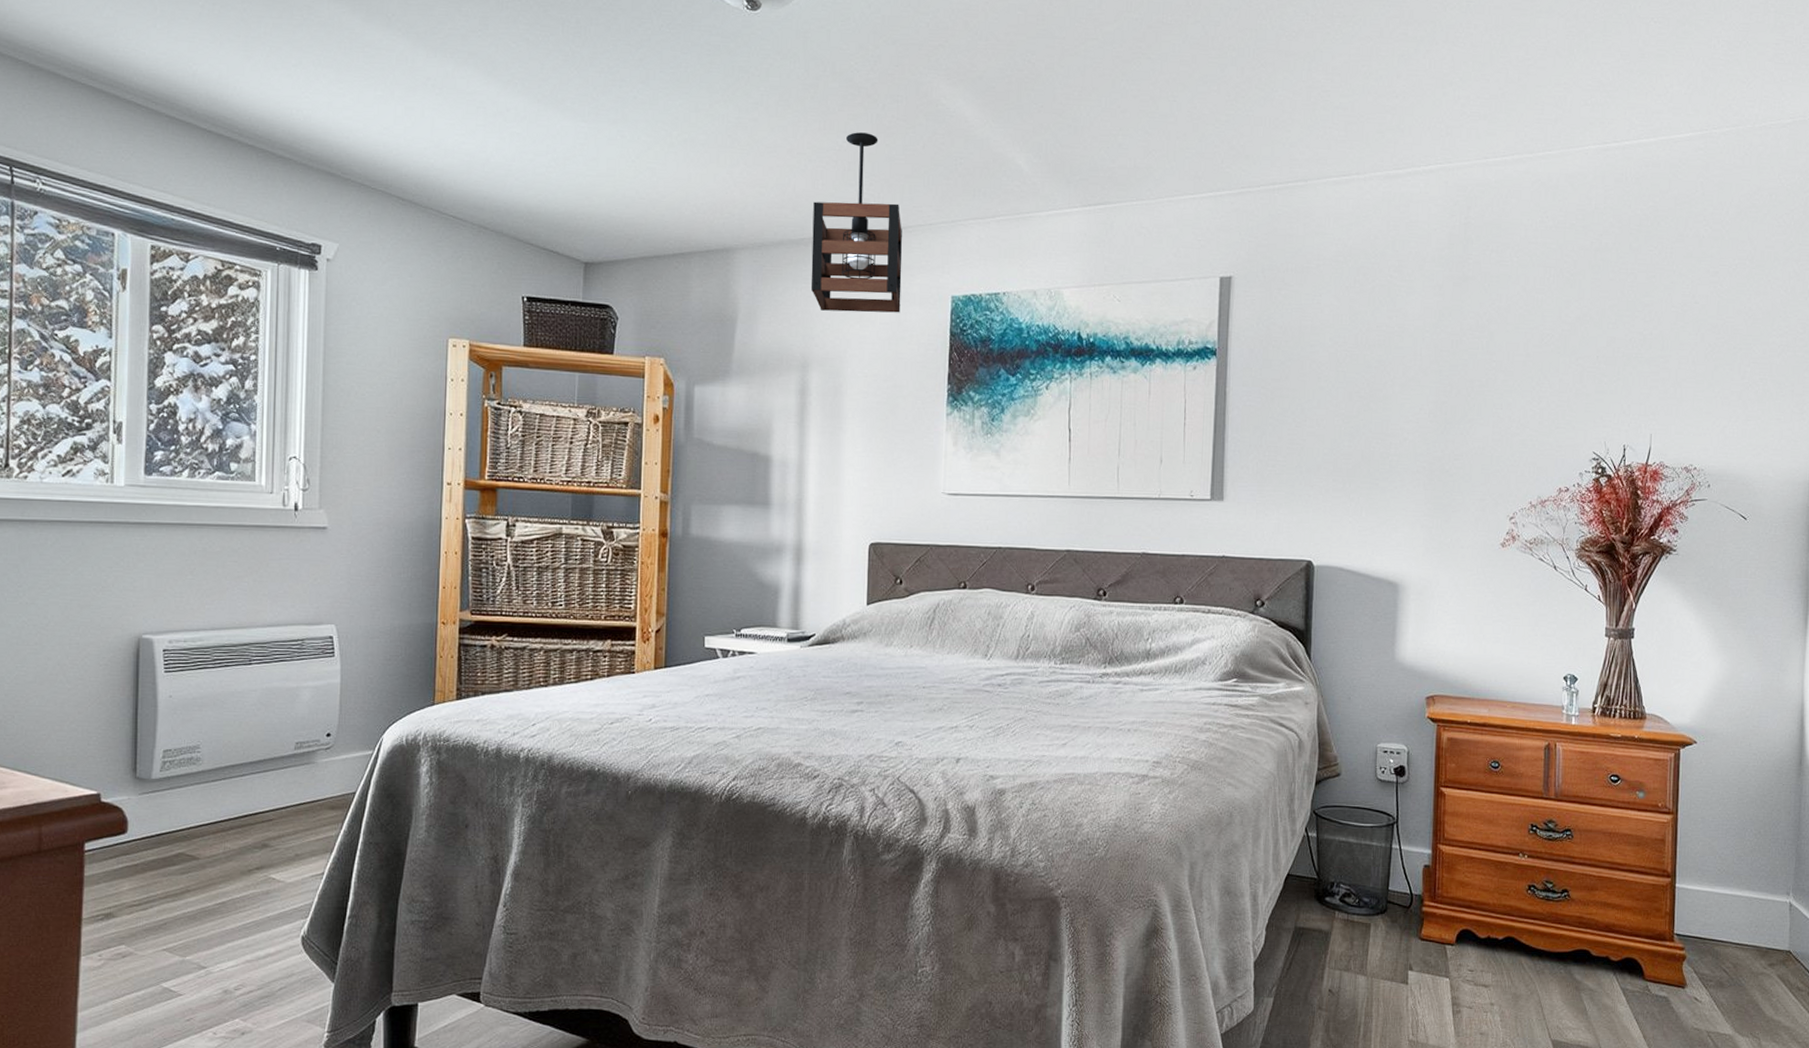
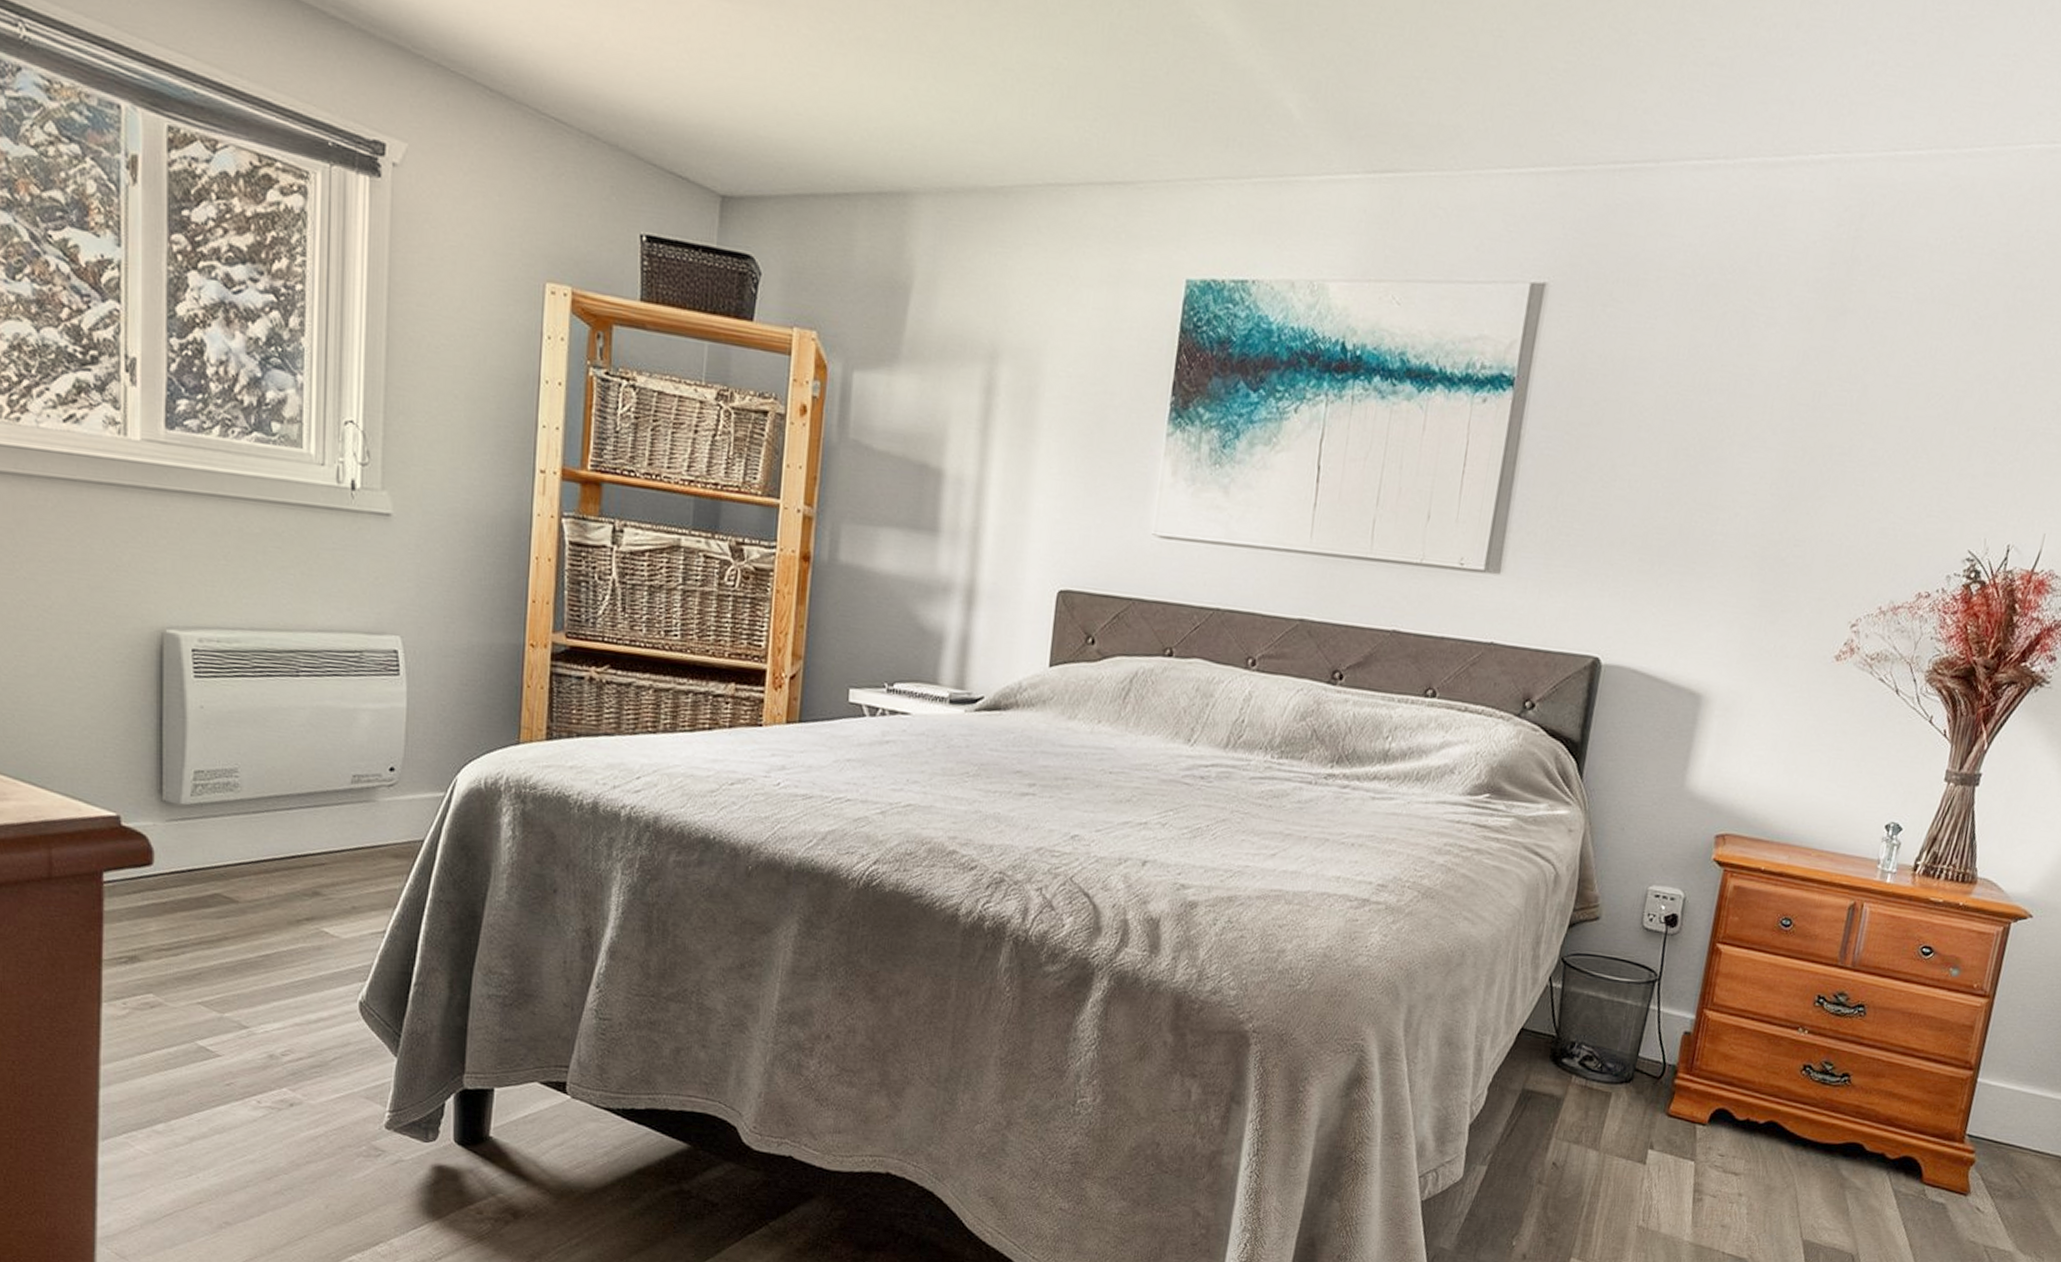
pendant light: present [810,132,902,313] -> none [1007,45,1131,297]

